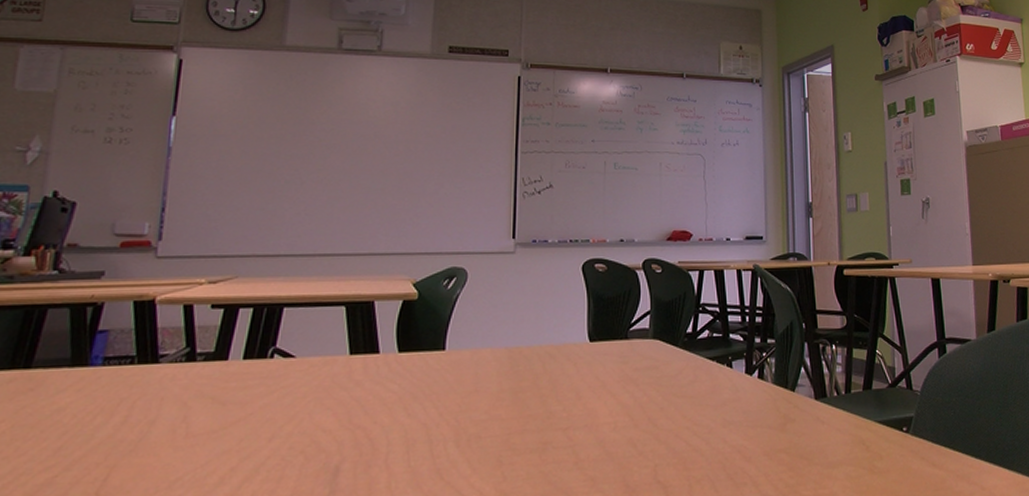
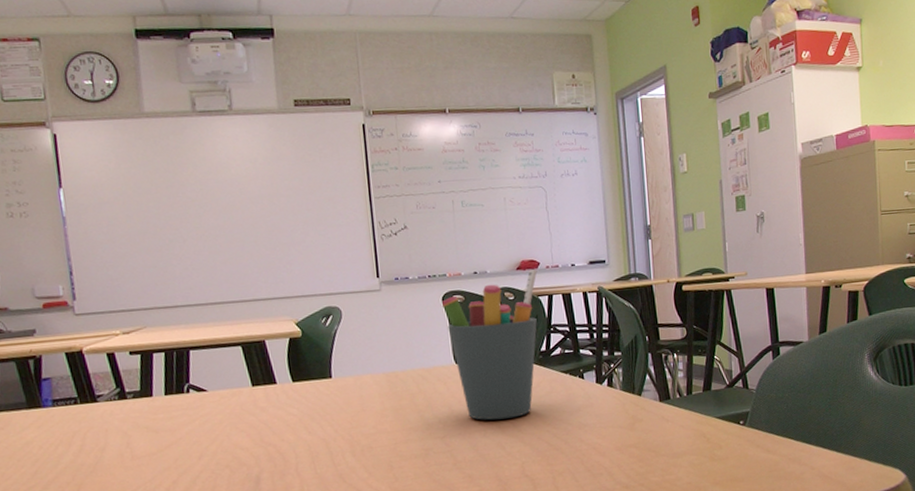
pen holder: none [581,241,689,411] -> present [441,269,538,420]

